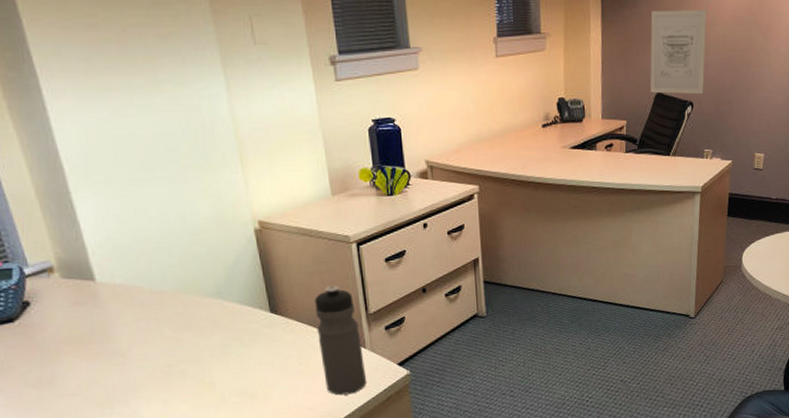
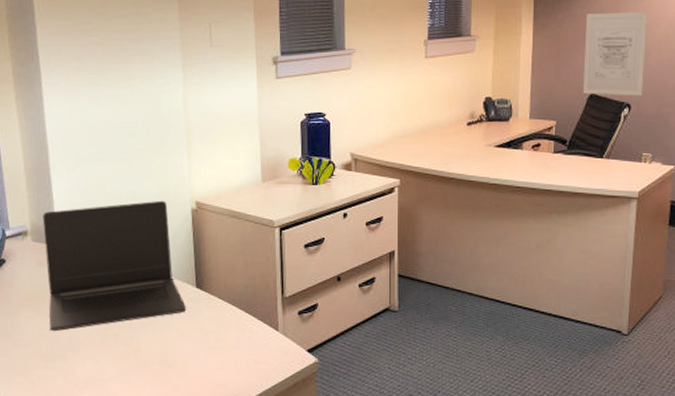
laptop: none [70,221,261,376] -> present [42,200,186,332]
water bottle: present [314,285,367,395] -> none [235,267,276,376]

